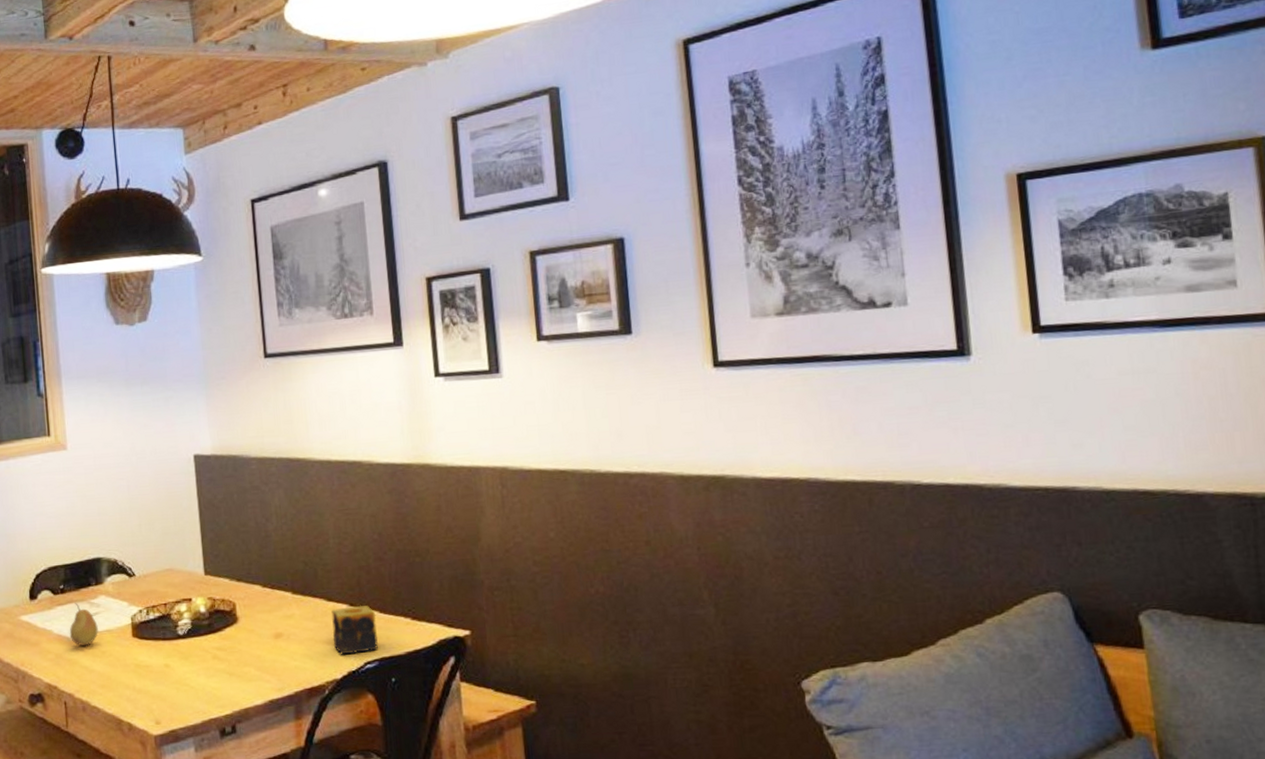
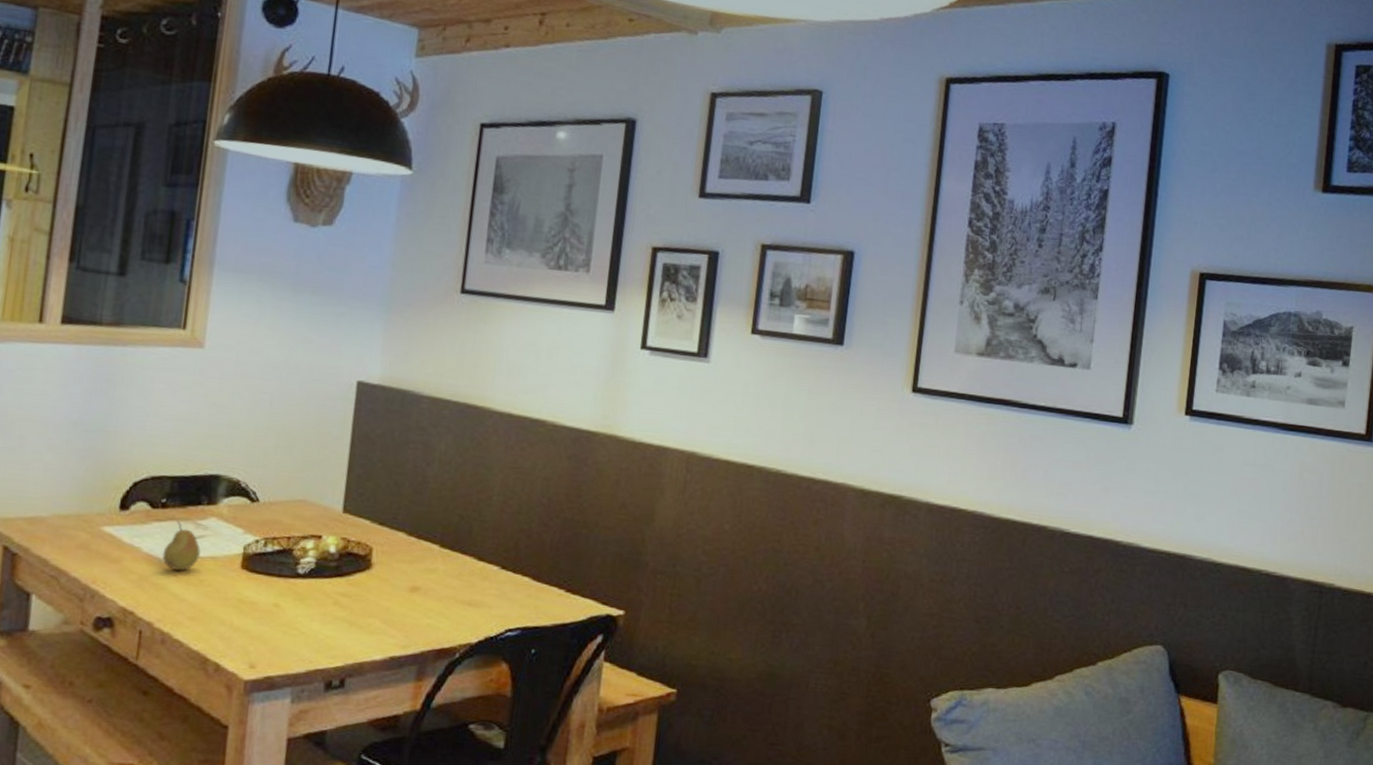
candle: present [331,605,378,655] -> none [474,569,529,620]

